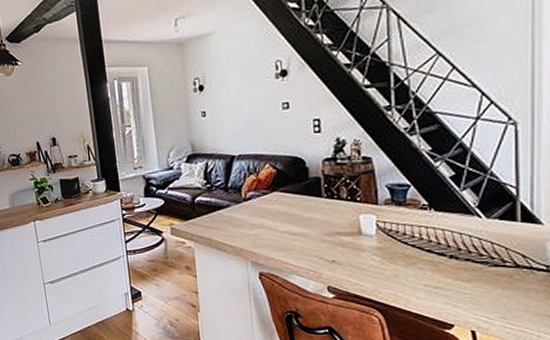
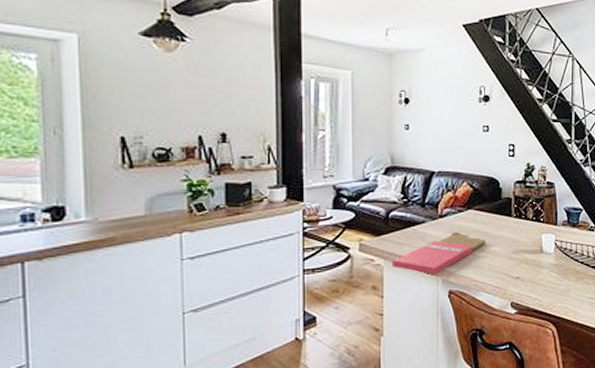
cutting board: none [202,215,296,256] -> present [392,232,487,274]

